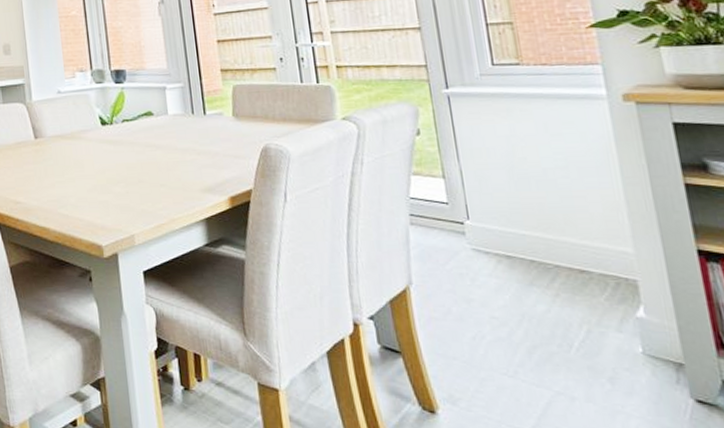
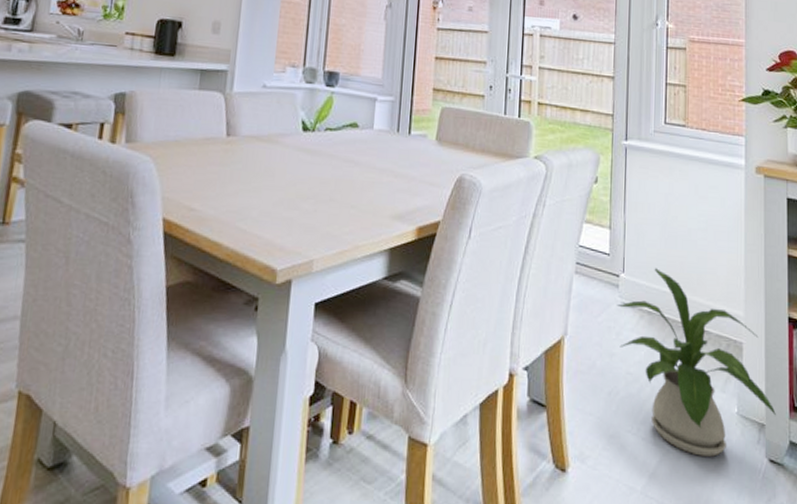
house plant: none [466,212,698,398] -> present [617,268,776,457]

